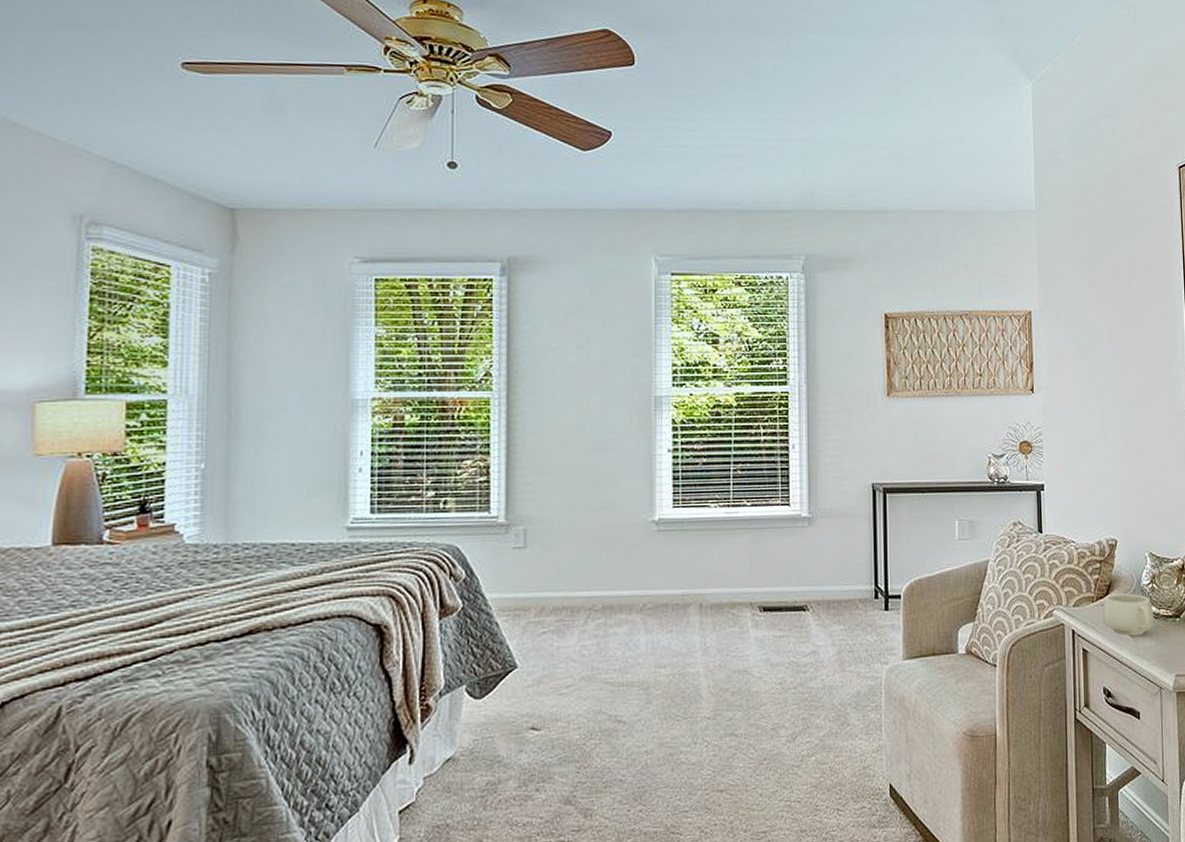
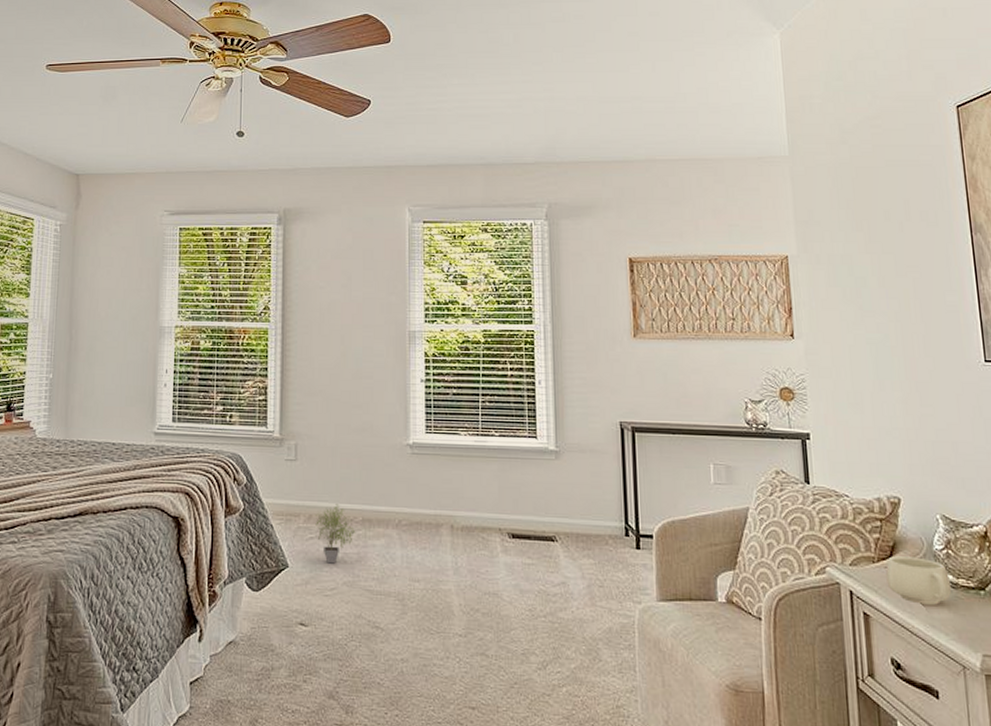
potted plant: none [547,592,595,659] -> present [314,504,356,564]

